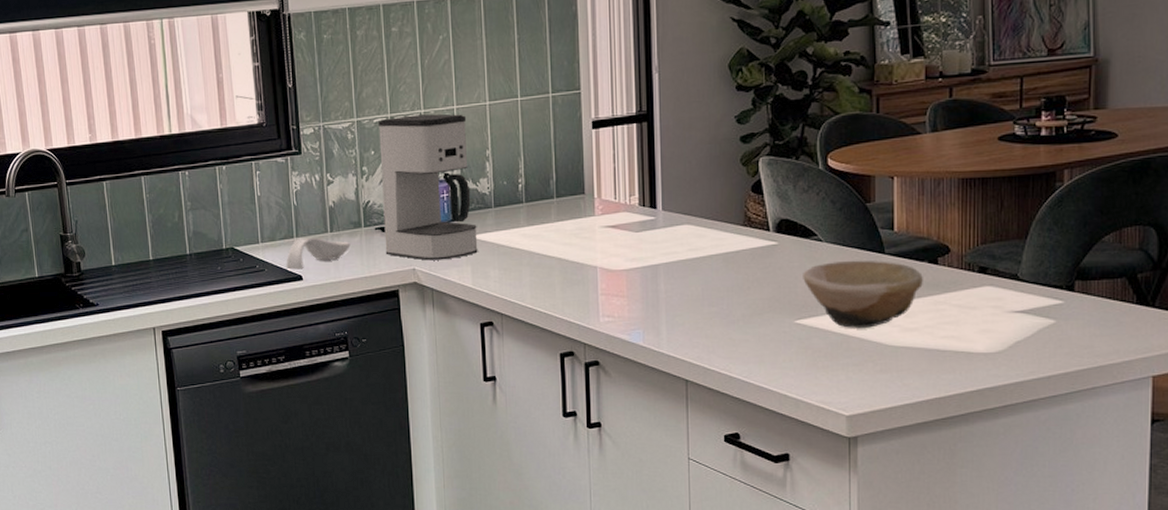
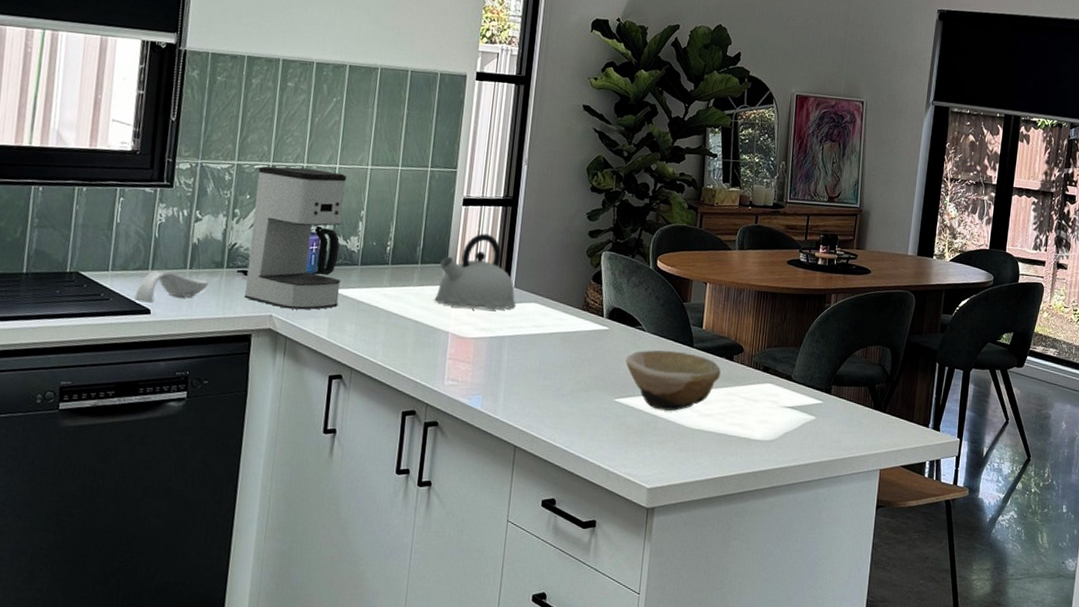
kettle: none [576,155,666,239] -> present [434,233,516,310]

